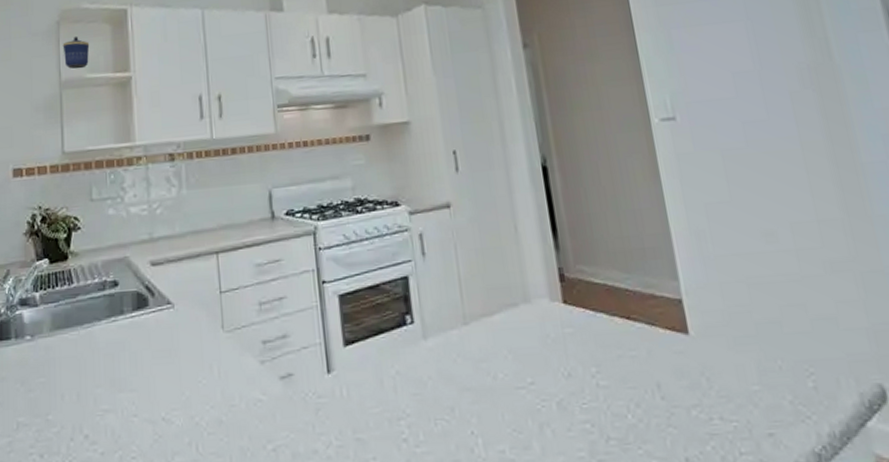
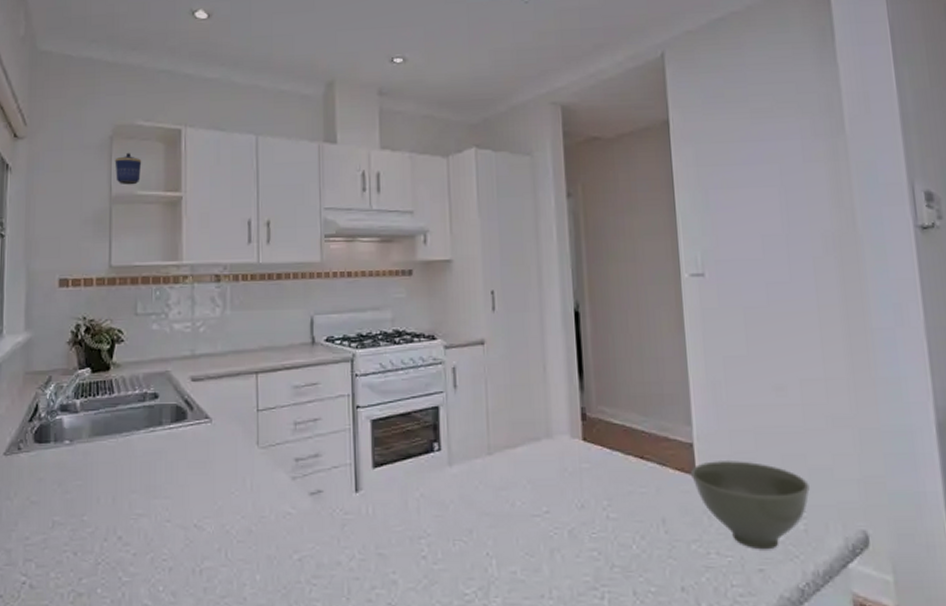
bowl: none [681,315,815,411] -> present [690,461,810,549]

